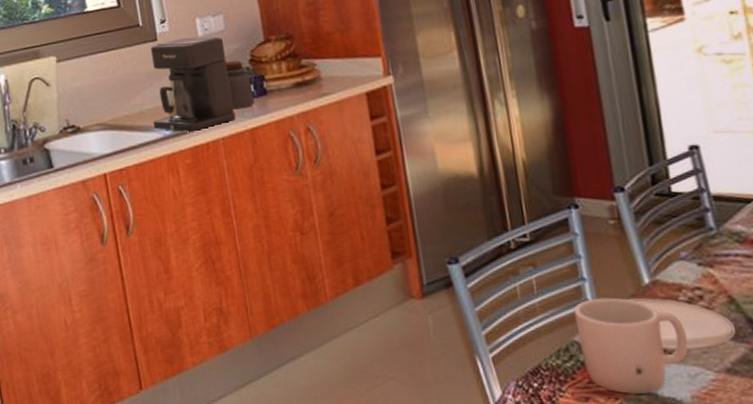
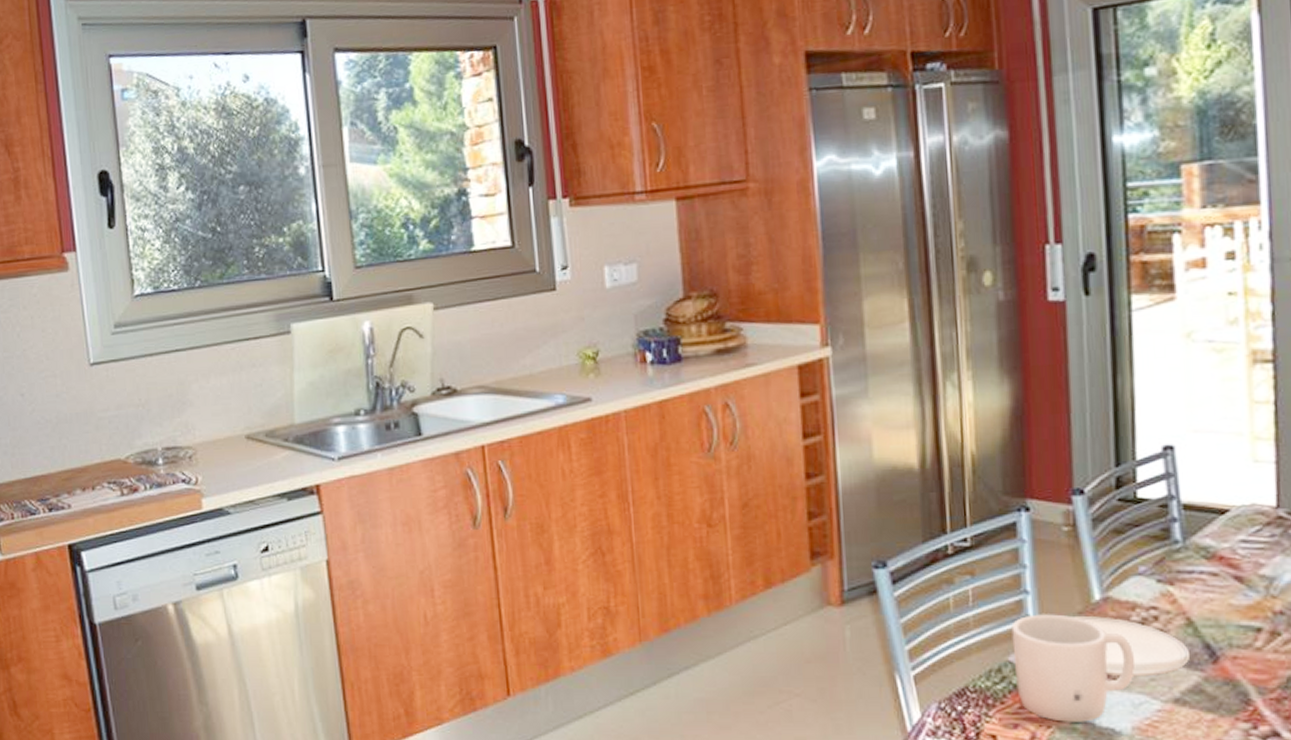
coffee maker: present [150,36,236,132] -> none [543,288,643,402]
jar: present [225,60,255,110] -> none [635,319,666,377]

